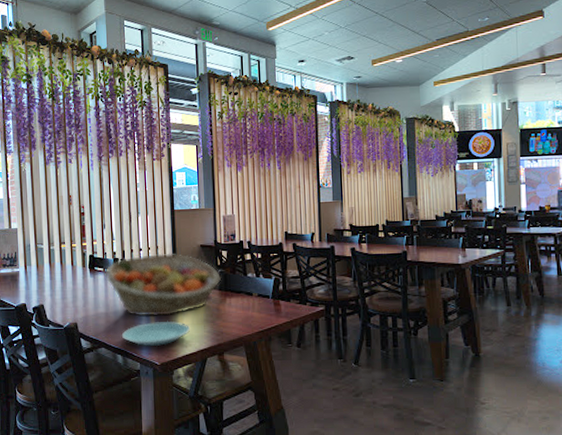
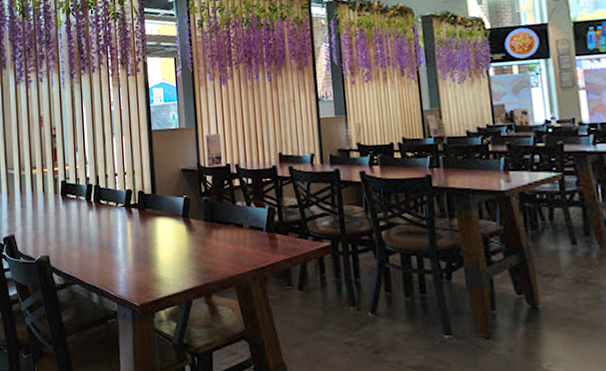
fruit basket: present [105,253,221,316] -> none [78,178,206,250]
plate: present [121,321,190,347] -> none [96,255,172,285]

